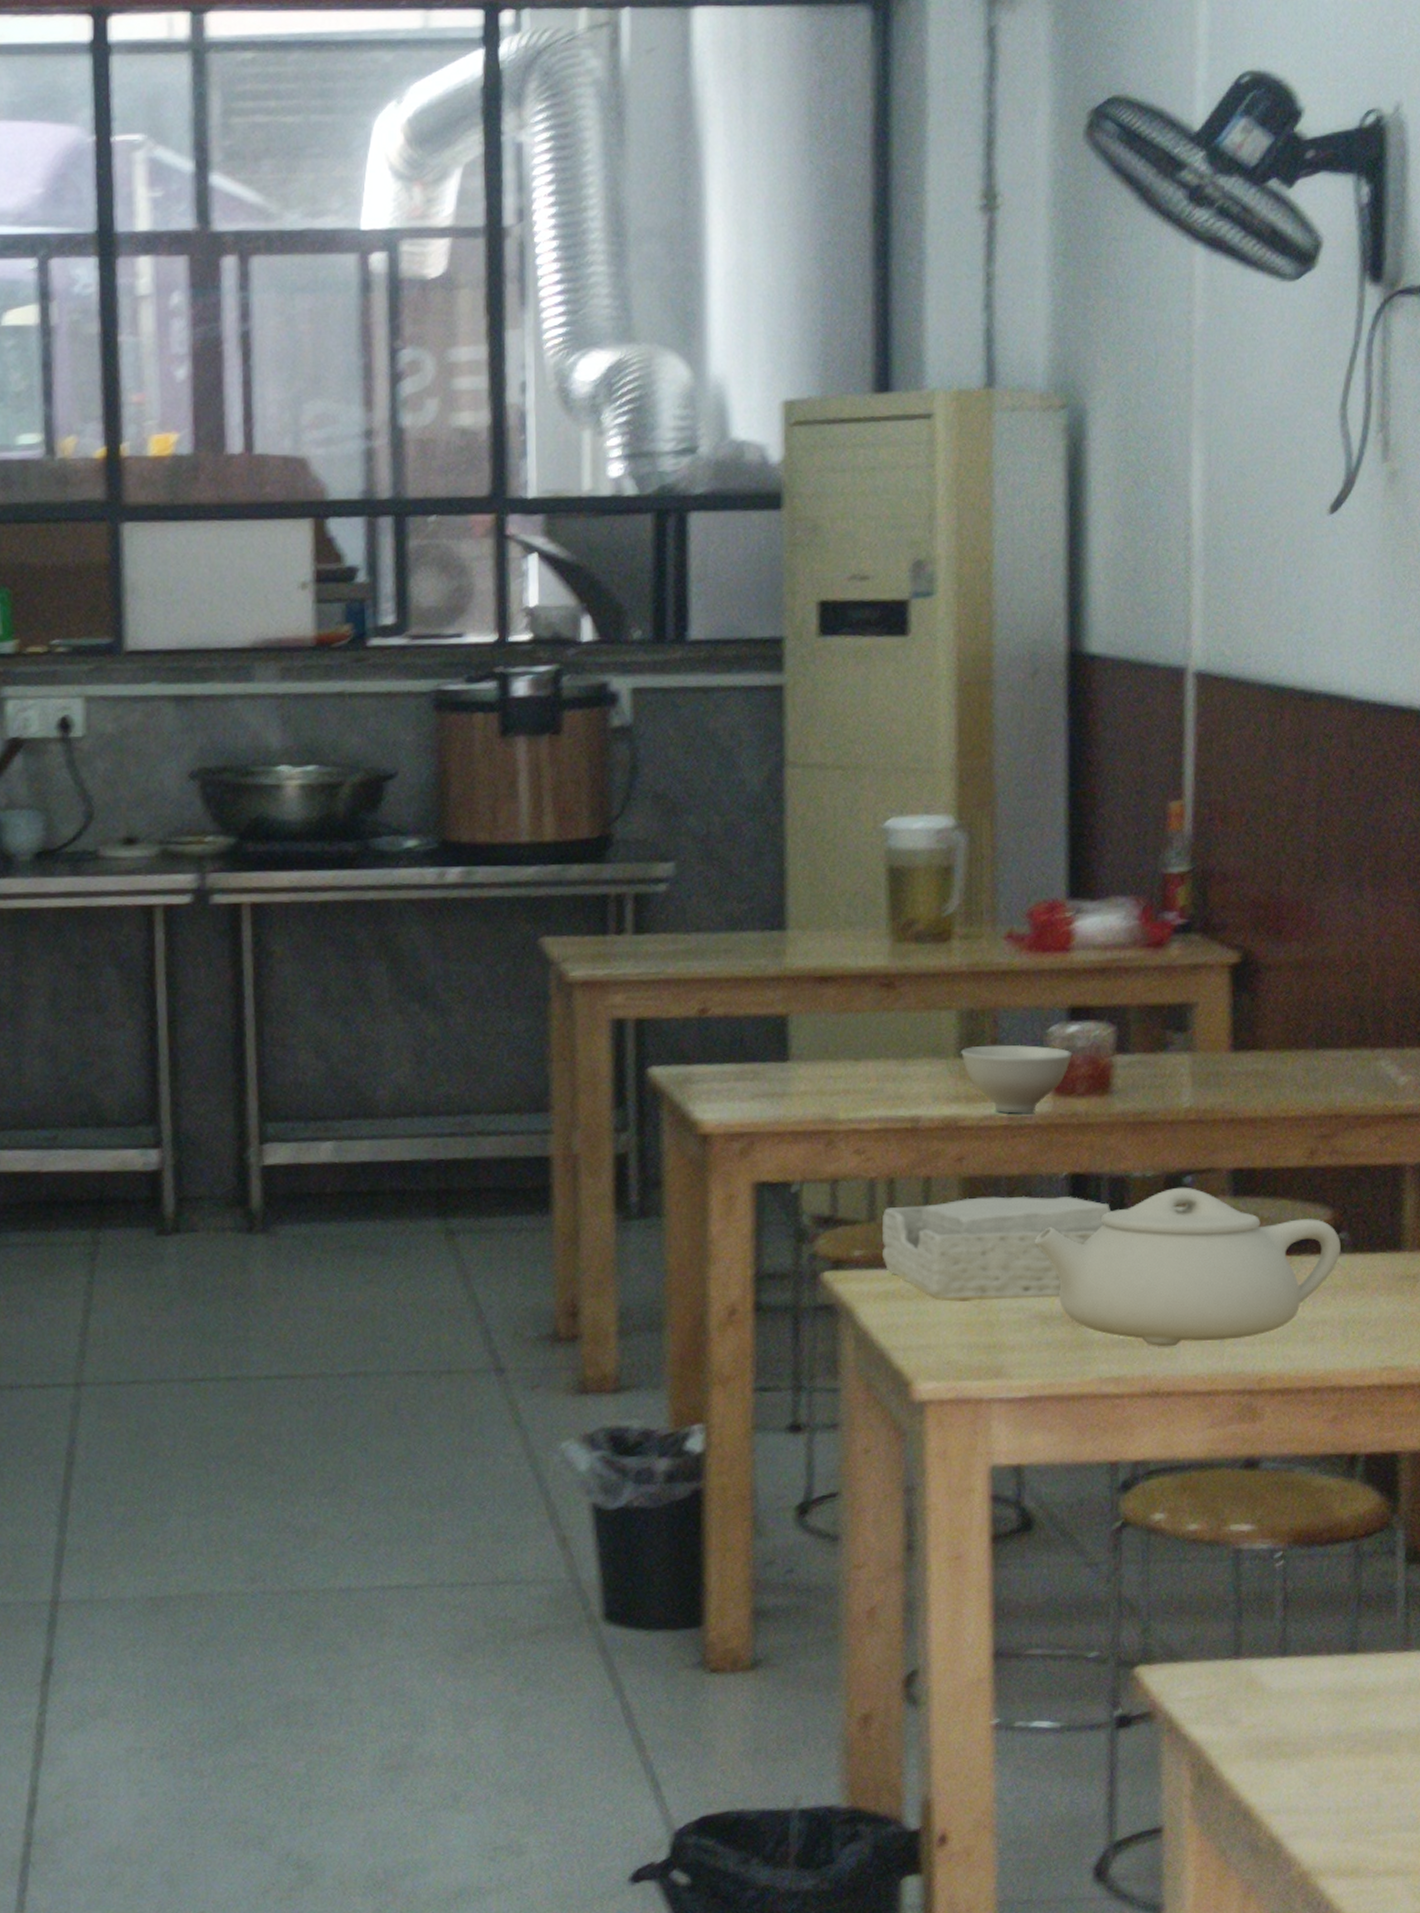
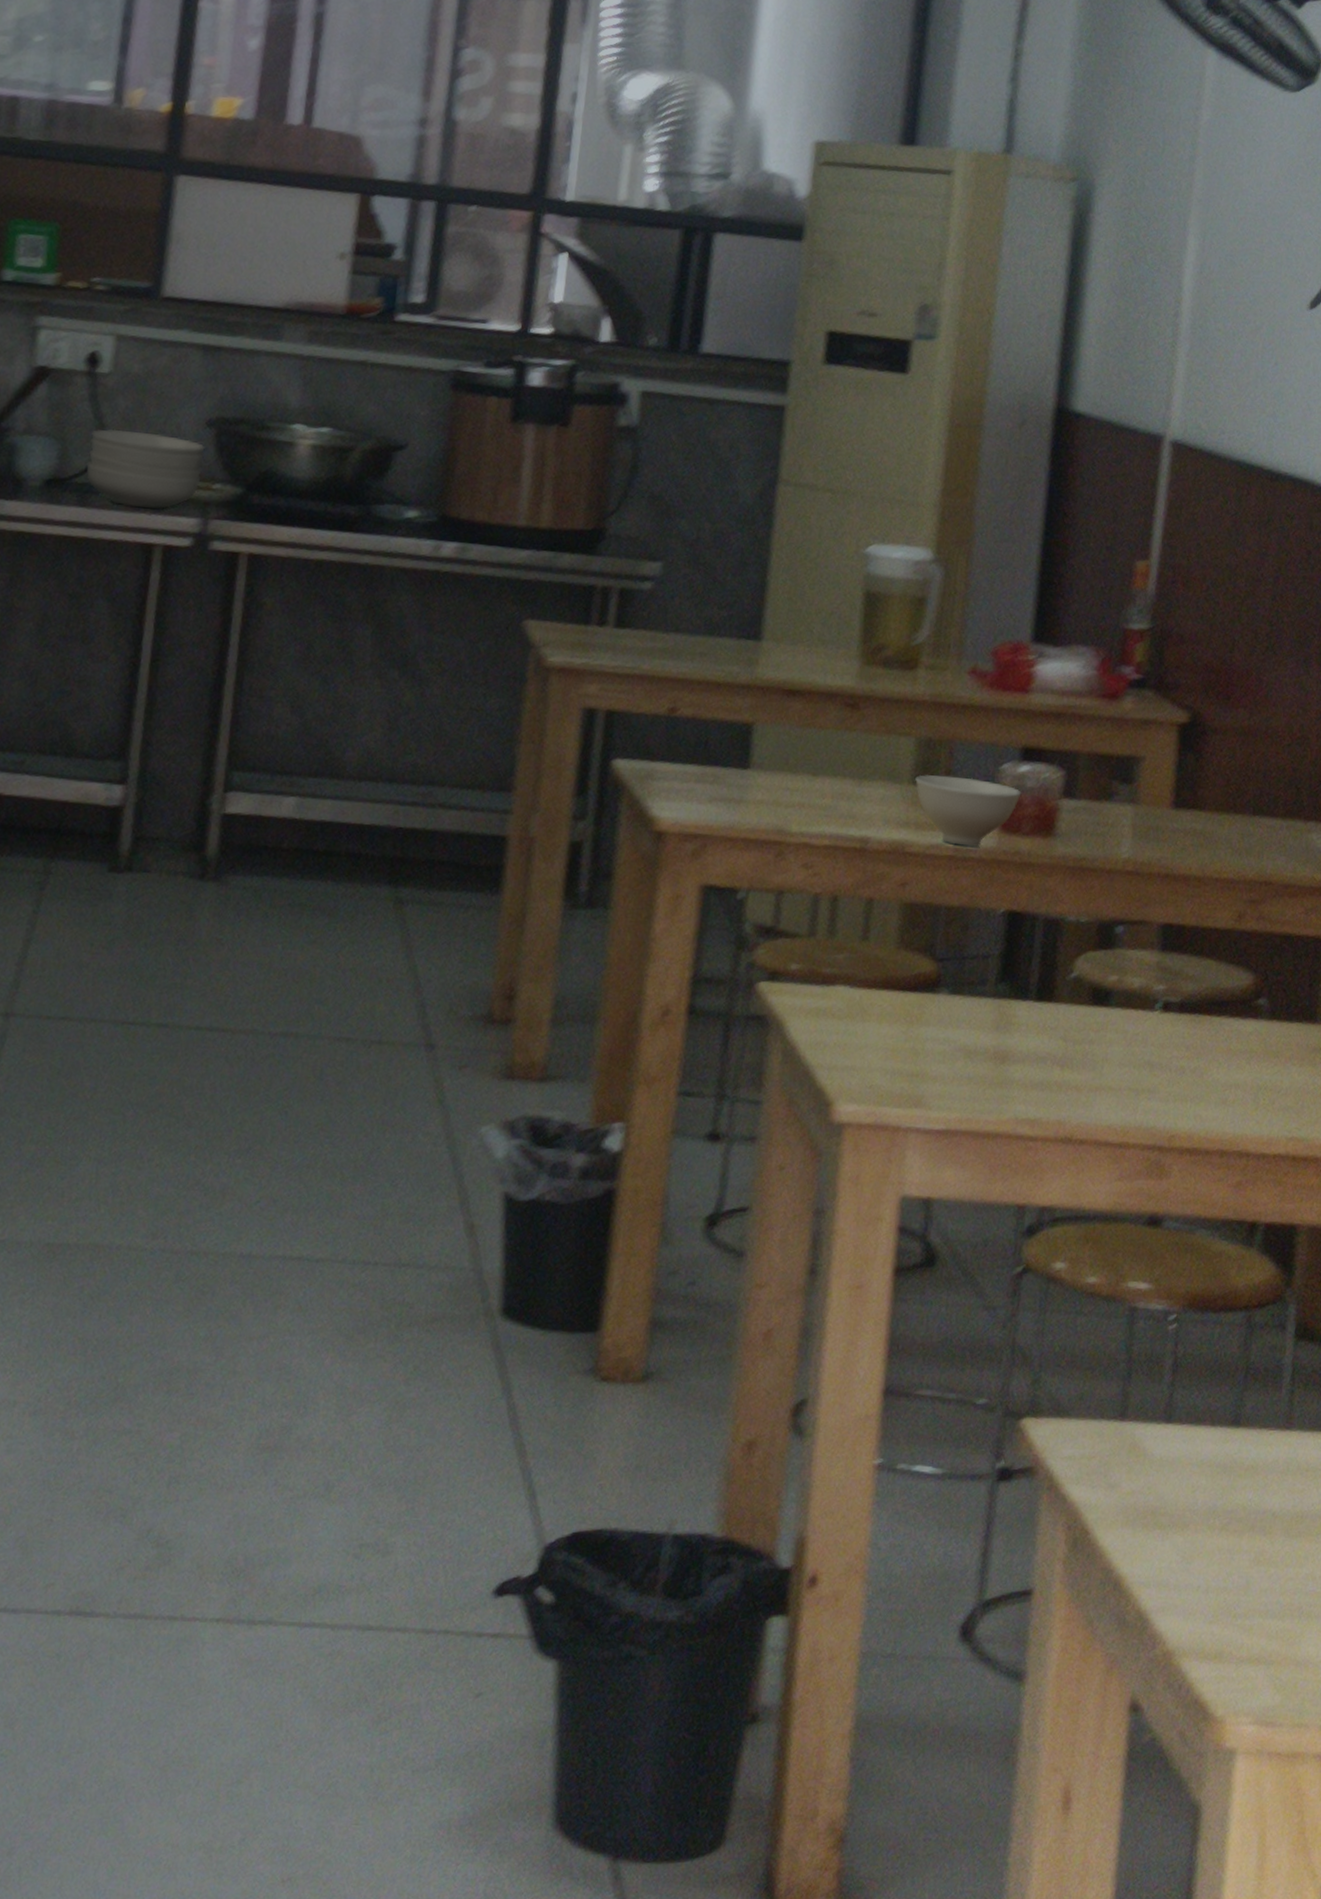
bowl: none [73,793,193,871] -> present [86,429,206,510]
napkin holder: present [881,1195,1112,1302] -> none [818,923,1044,1034]
teapot: present [1034,1187,1341,1347] -> none [966,935,1260,1095]

